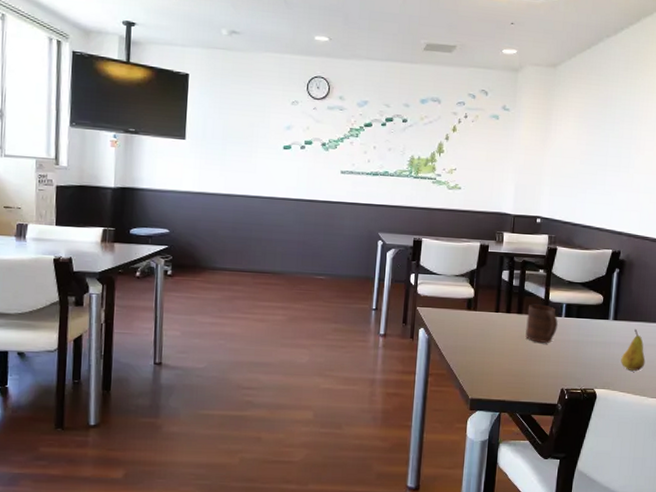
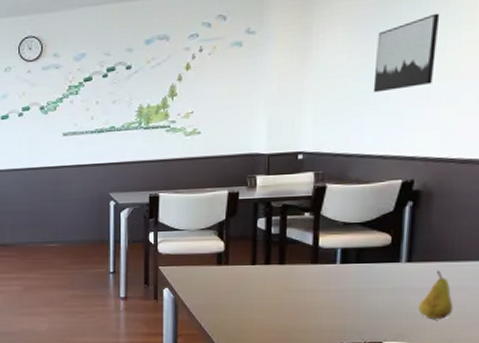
cup: present [525,304,558,343] -> none [290,251,332,294]
wall art: none [594,120,641,176] -> present [373,13,440,93]

